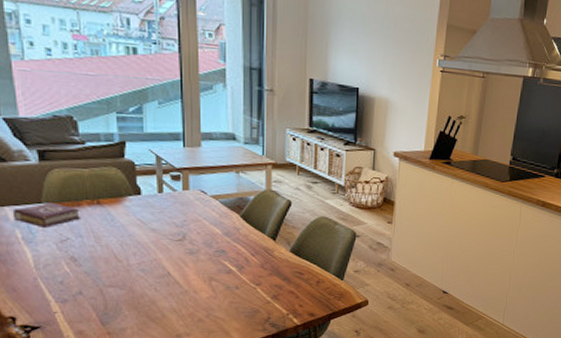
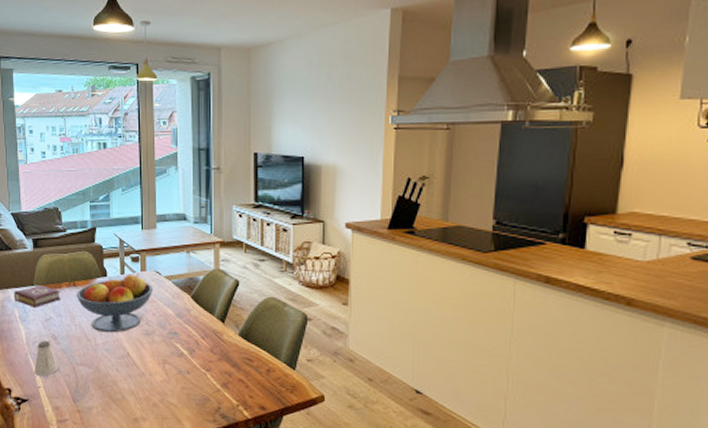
saltshaker: none [47,263,79,301] -> present [34,341,57,376]
fruit bowl: none [102,191,198,253] -> present [76,273,154,333]

